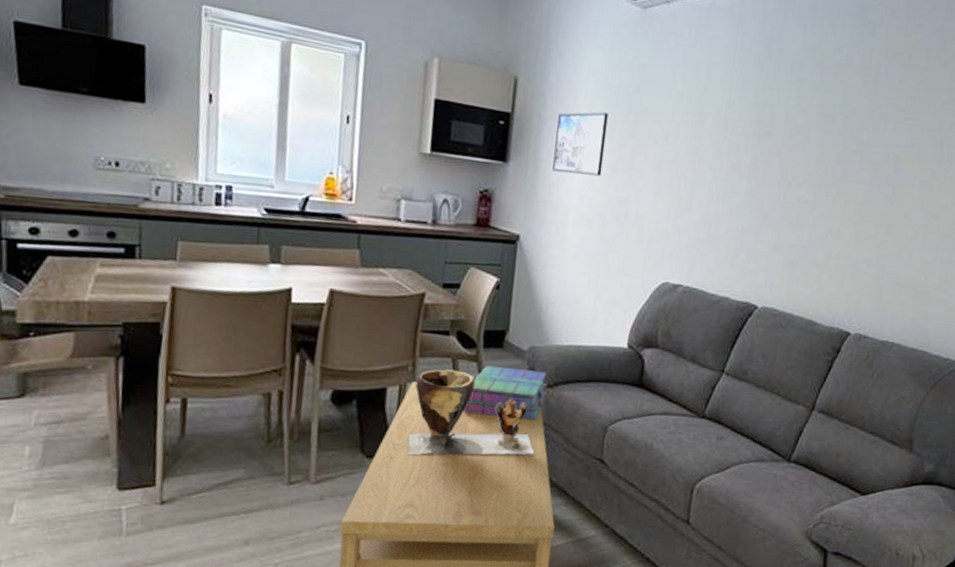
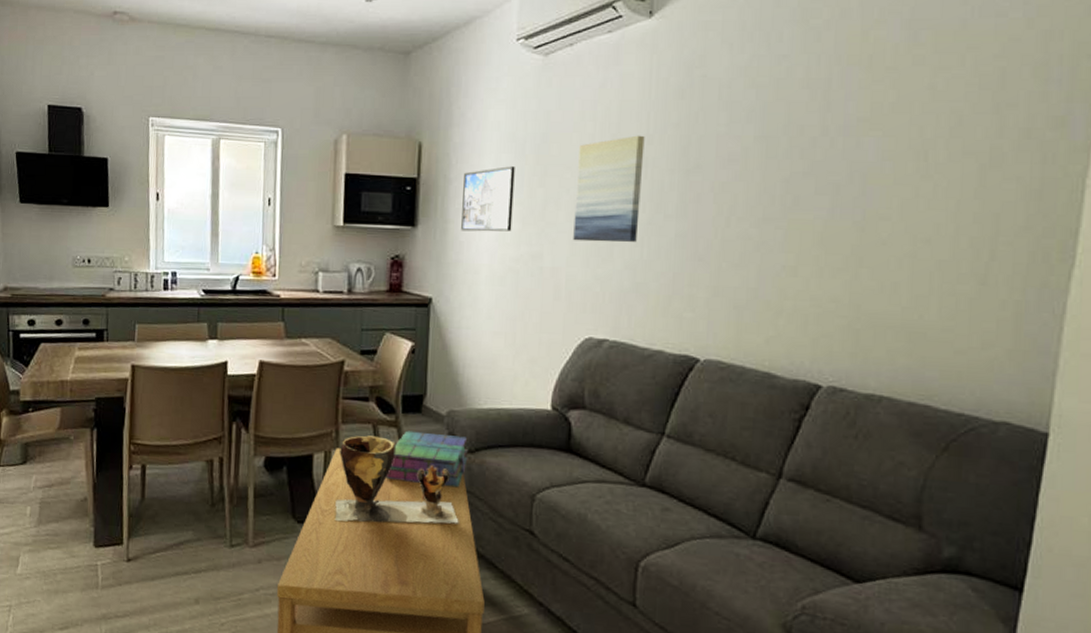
wall art: none [657,97,727,197] -> present [573,135,645,243]

